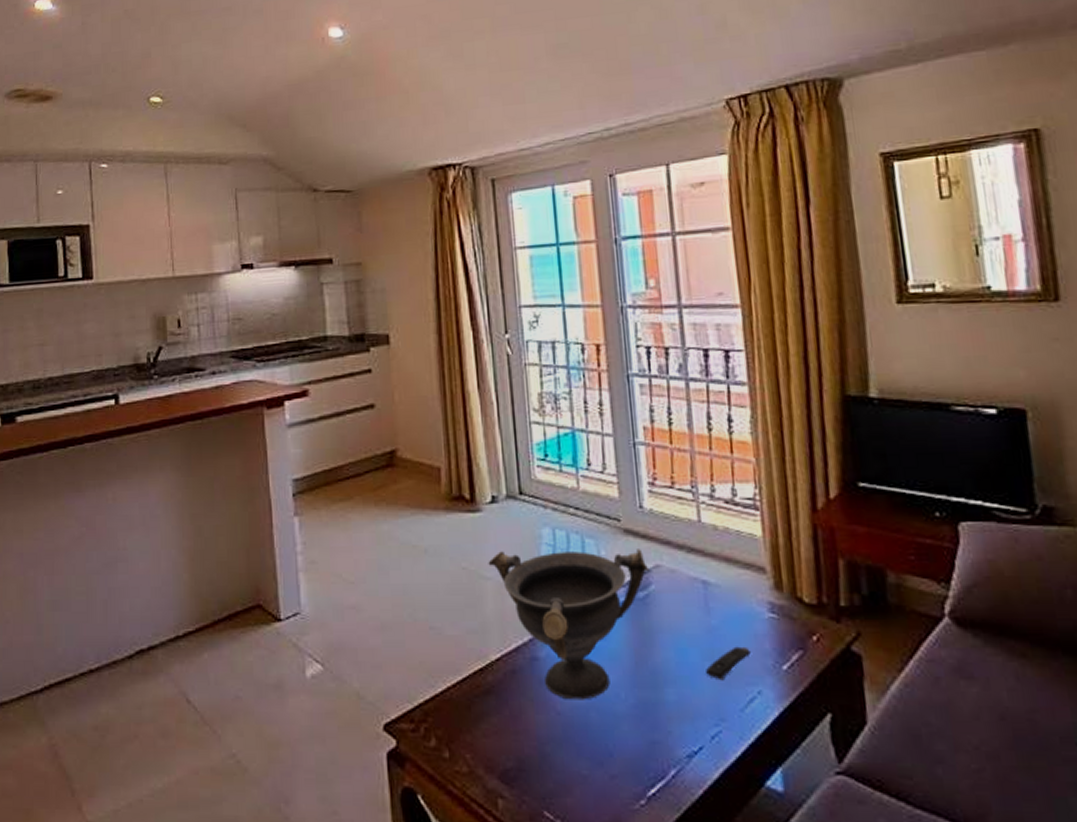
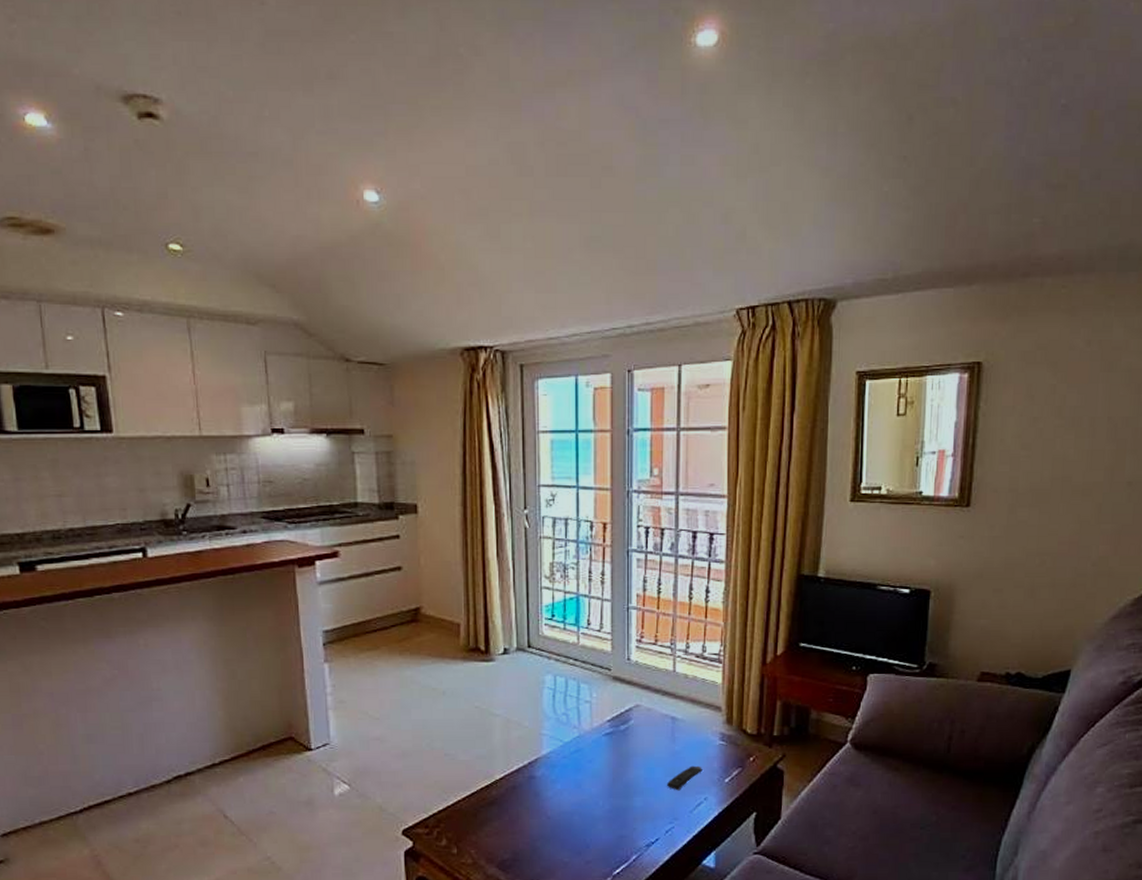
decorative bowl: present [488,549,650,700] -> none [497,692,631,808]

